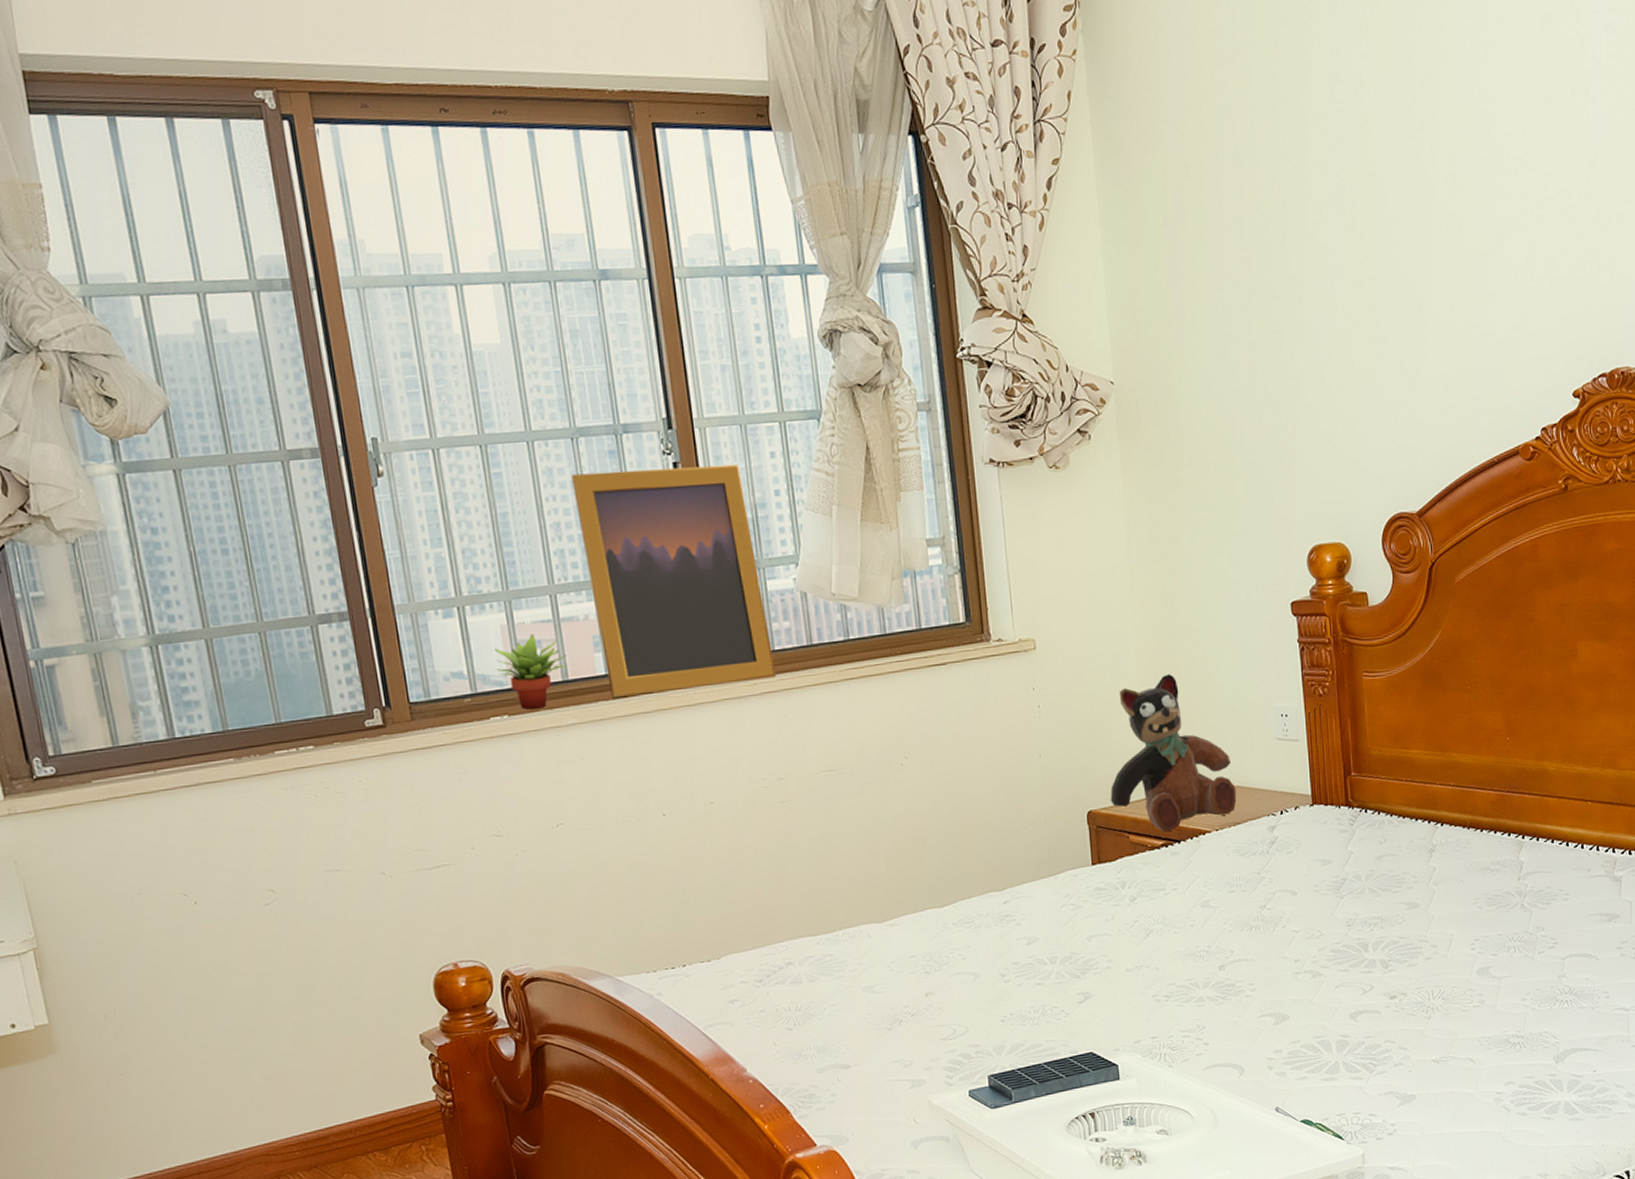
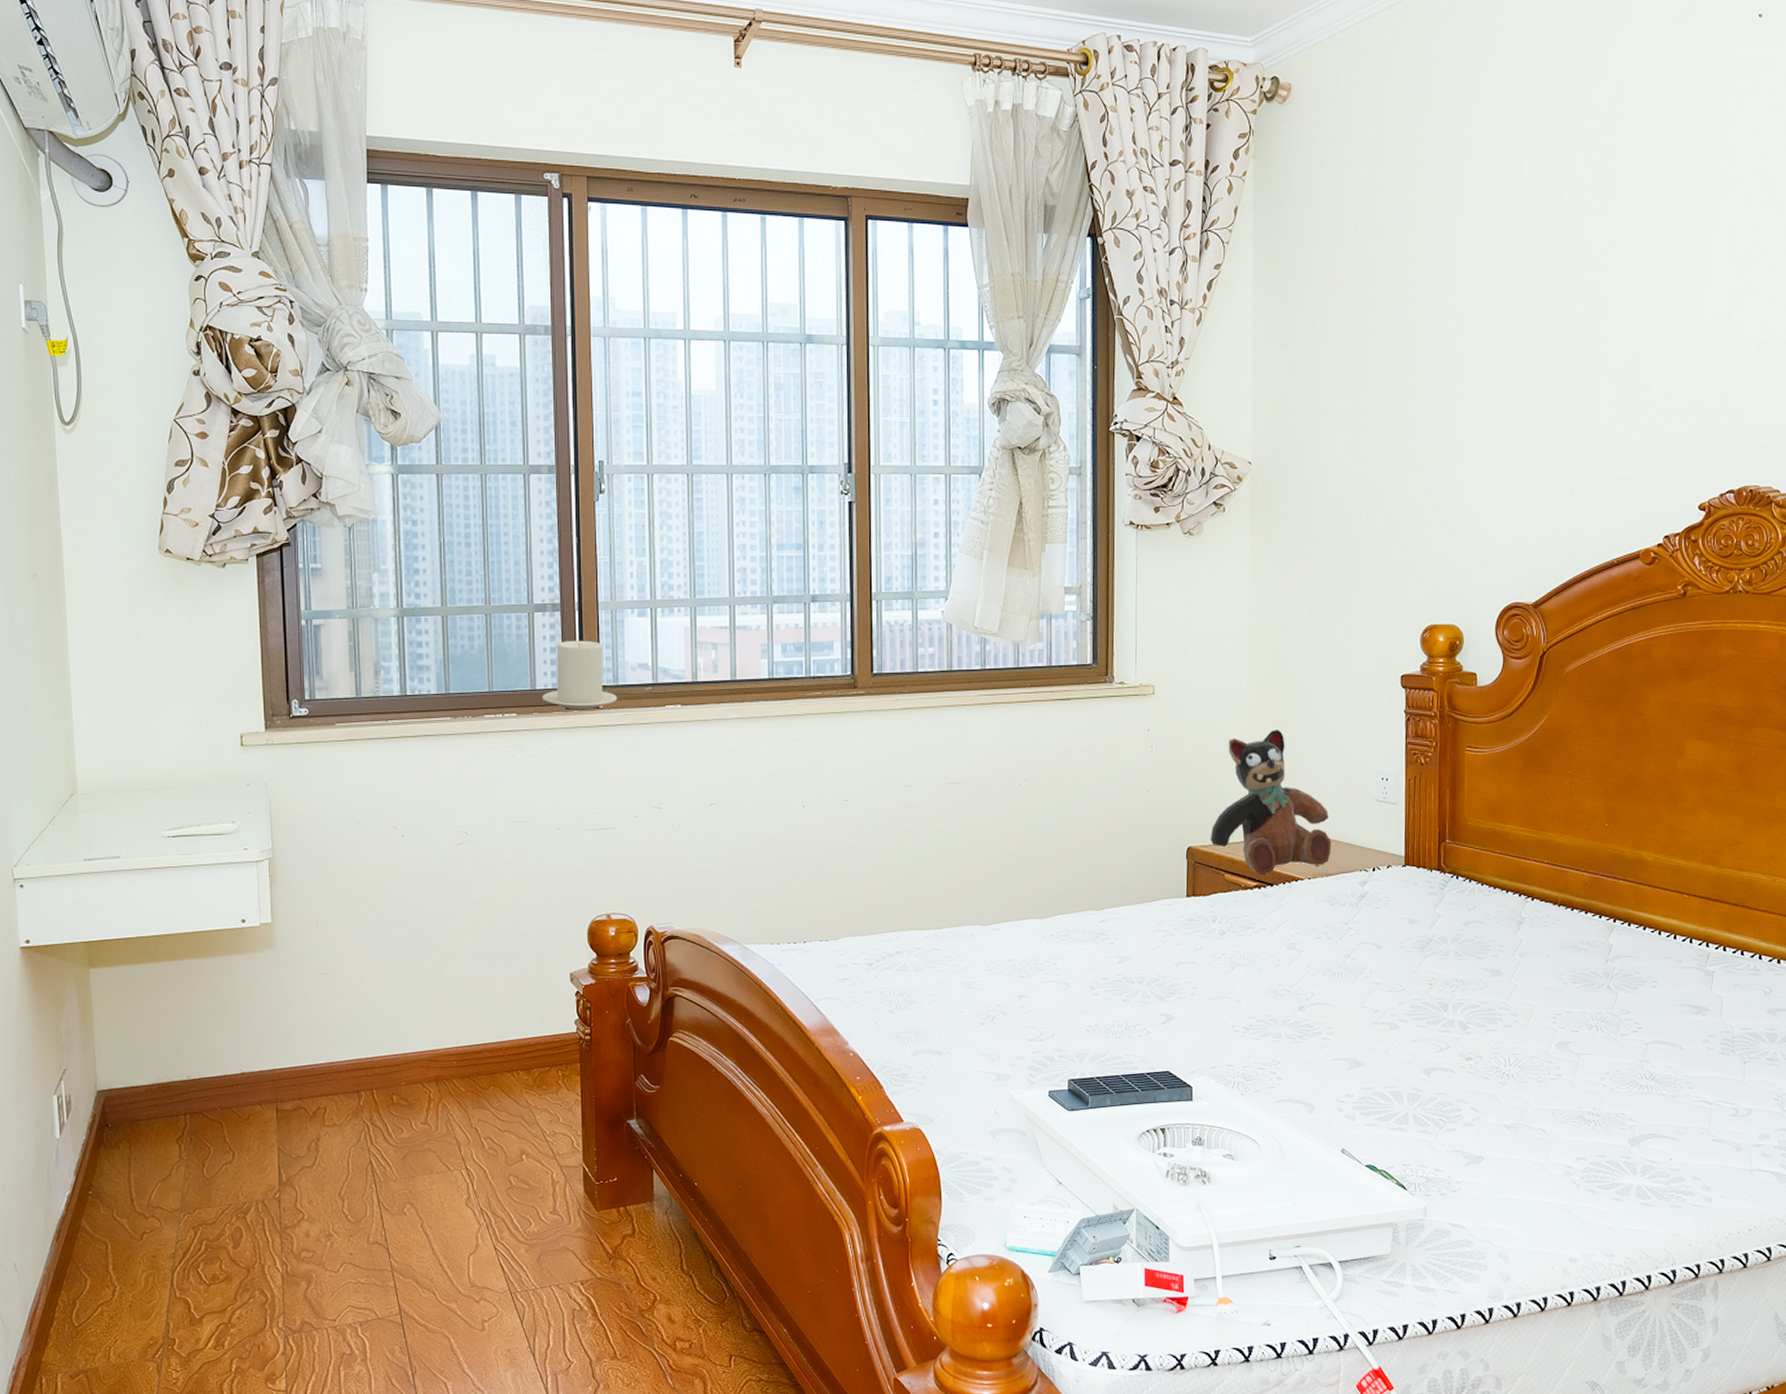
candle: none [342,651,432,734] -> present [543,640,617,710]
succulent plant: present [495,634,567,711] -> none [676,637,736,703]
picture frame: present [571,464,776,699] -> none [761,505,917,700]

